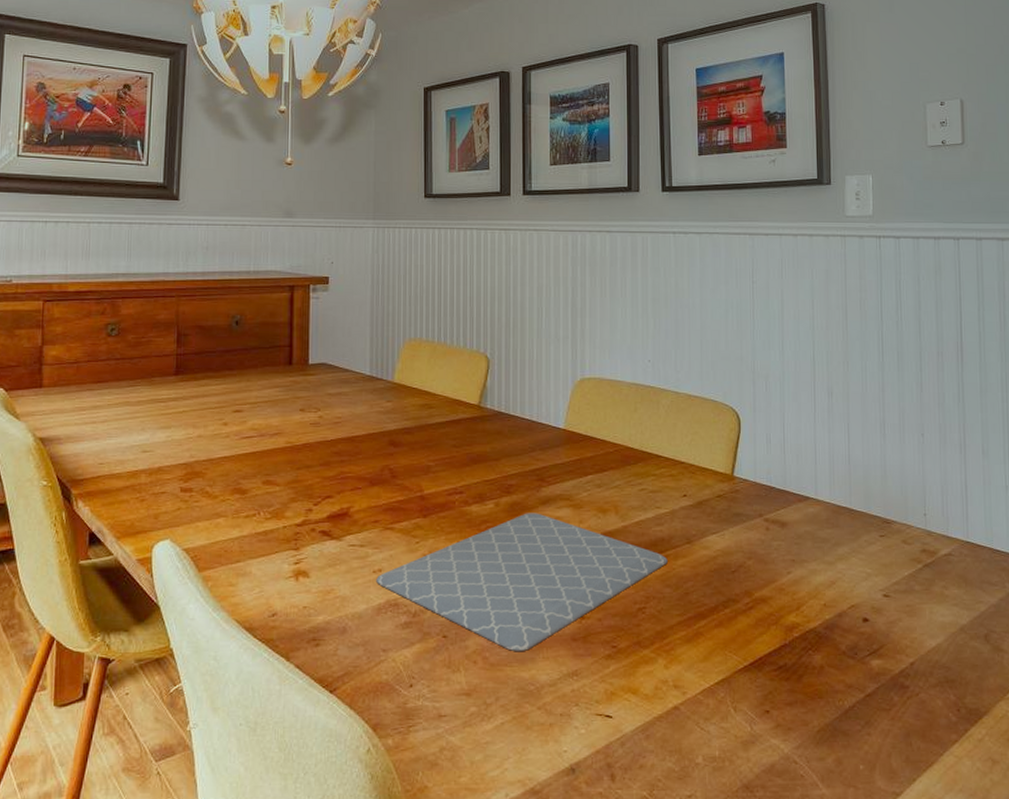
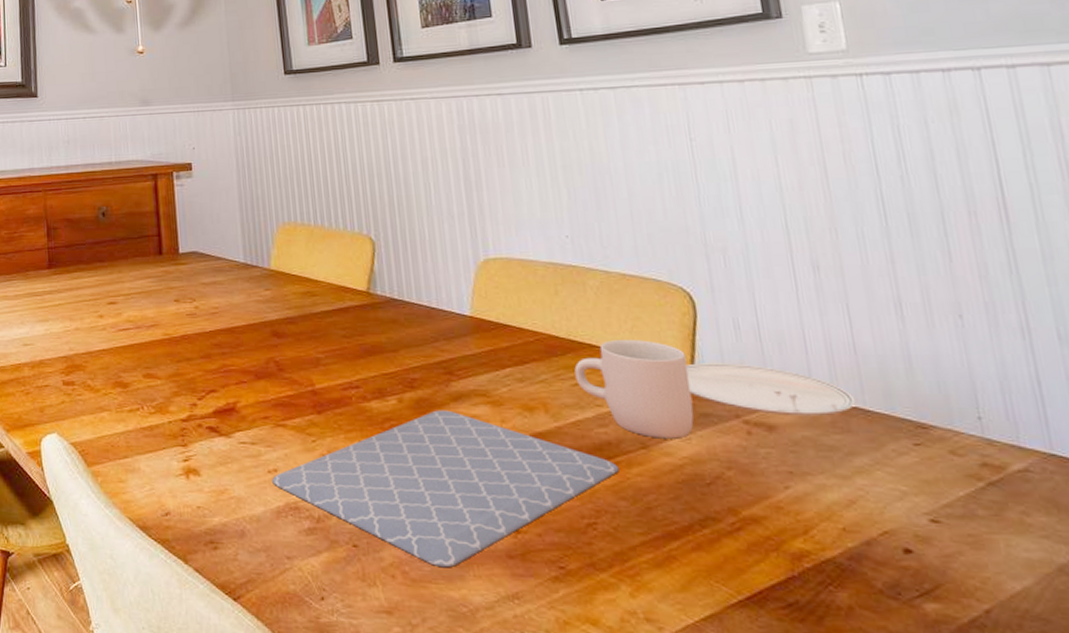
mug: none [643,452,729,535] -> present [574,340,694,439]
plate: none [727,471,845,515] -> present [685,363,856,416]

